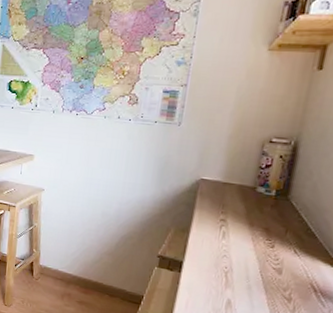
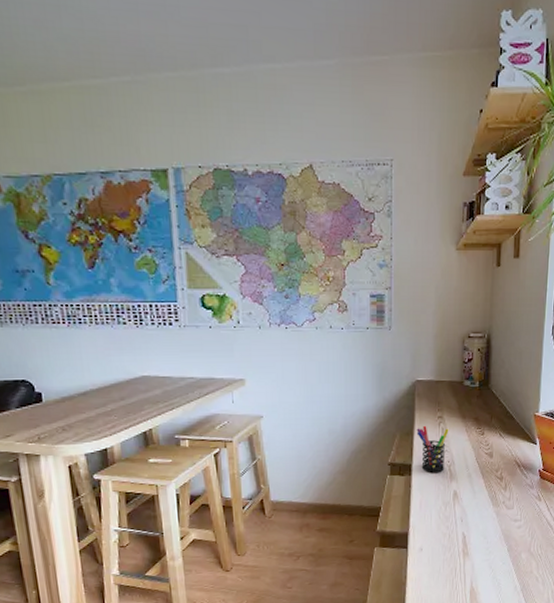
pen holder: none [193,225,231,276] -> present [417,425,449,472]

